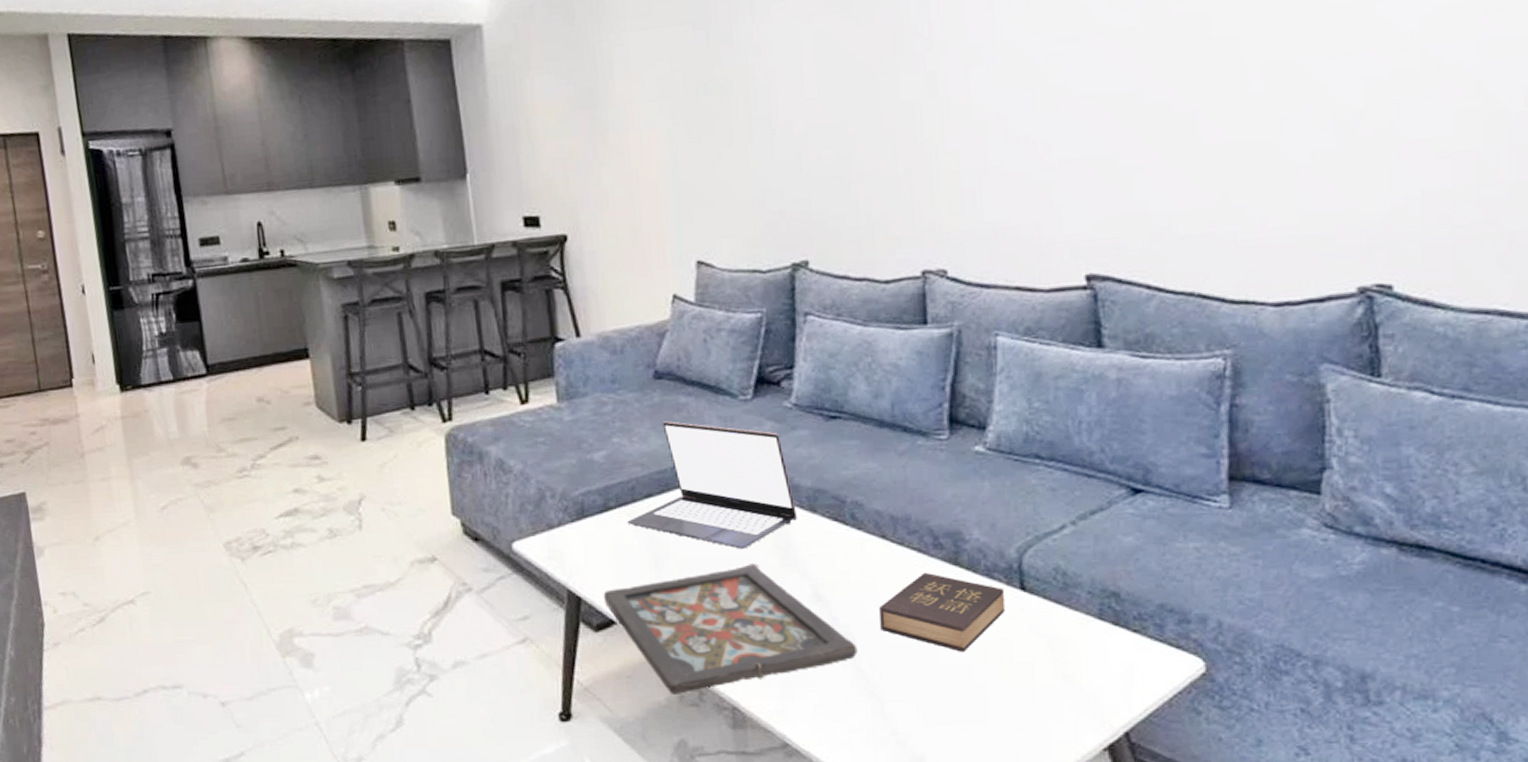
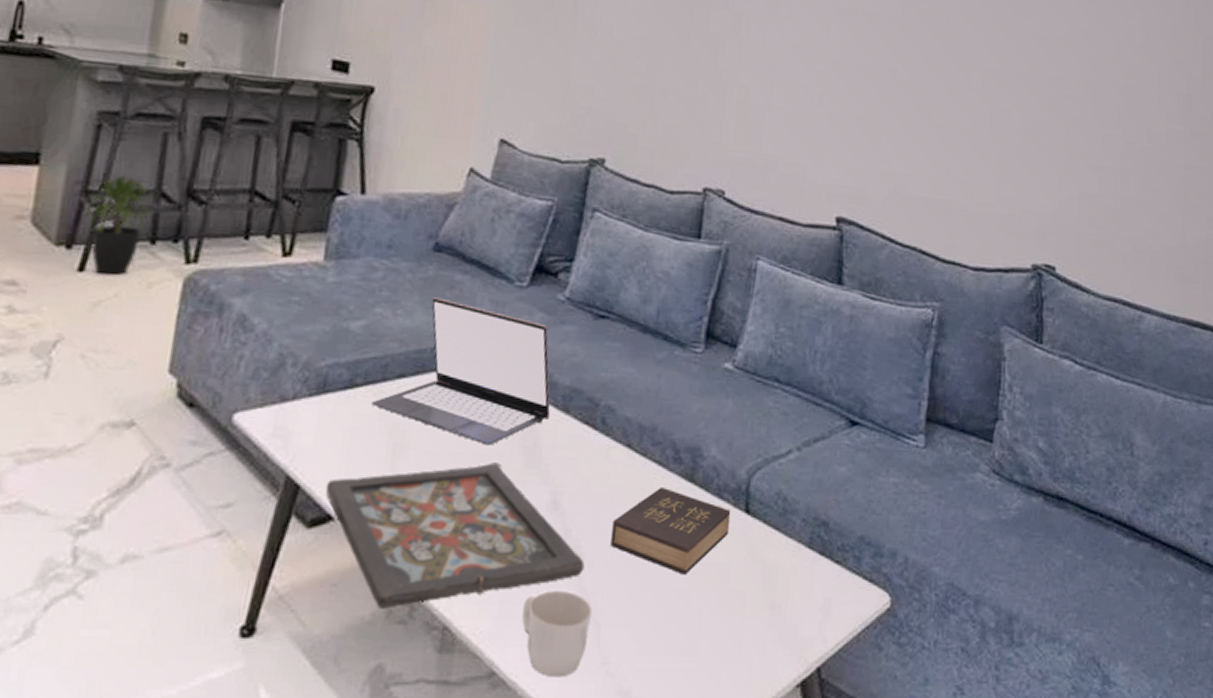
potted plant: none [354,355,408,442] -> present [85,175,155,276]
mug: none [804,672,873,747] -> present [522,591,593,677]

